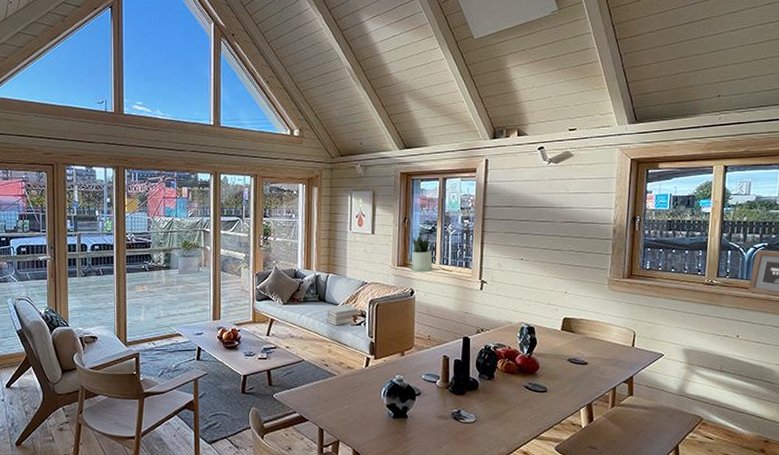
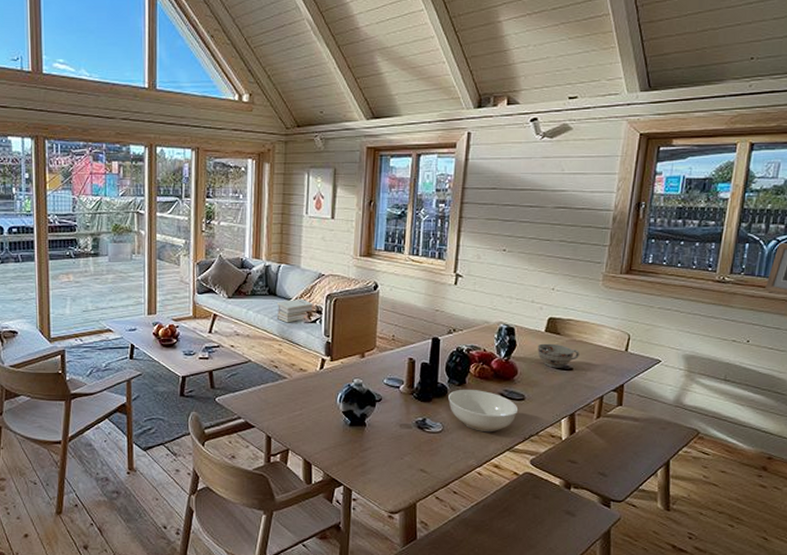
planter: present [410,235,434,273] -> none [374,221,402,264]
bowl: none [480,382,542,422] -> present [448,389,519,433]
teacup: none [555,340,592,363] -> present [537,343,579,368]

